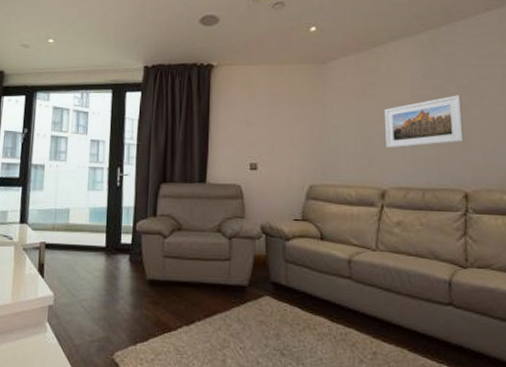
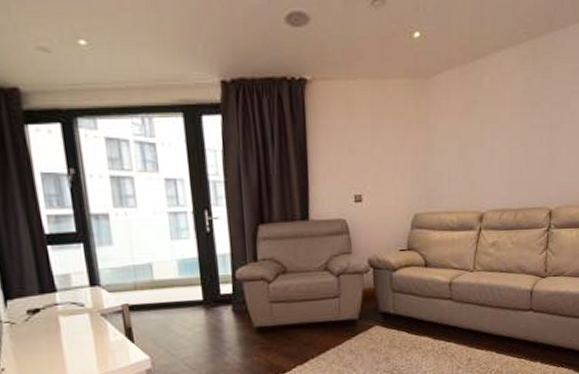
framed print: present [385,95,464,148] -> none [486,113,554,171]

